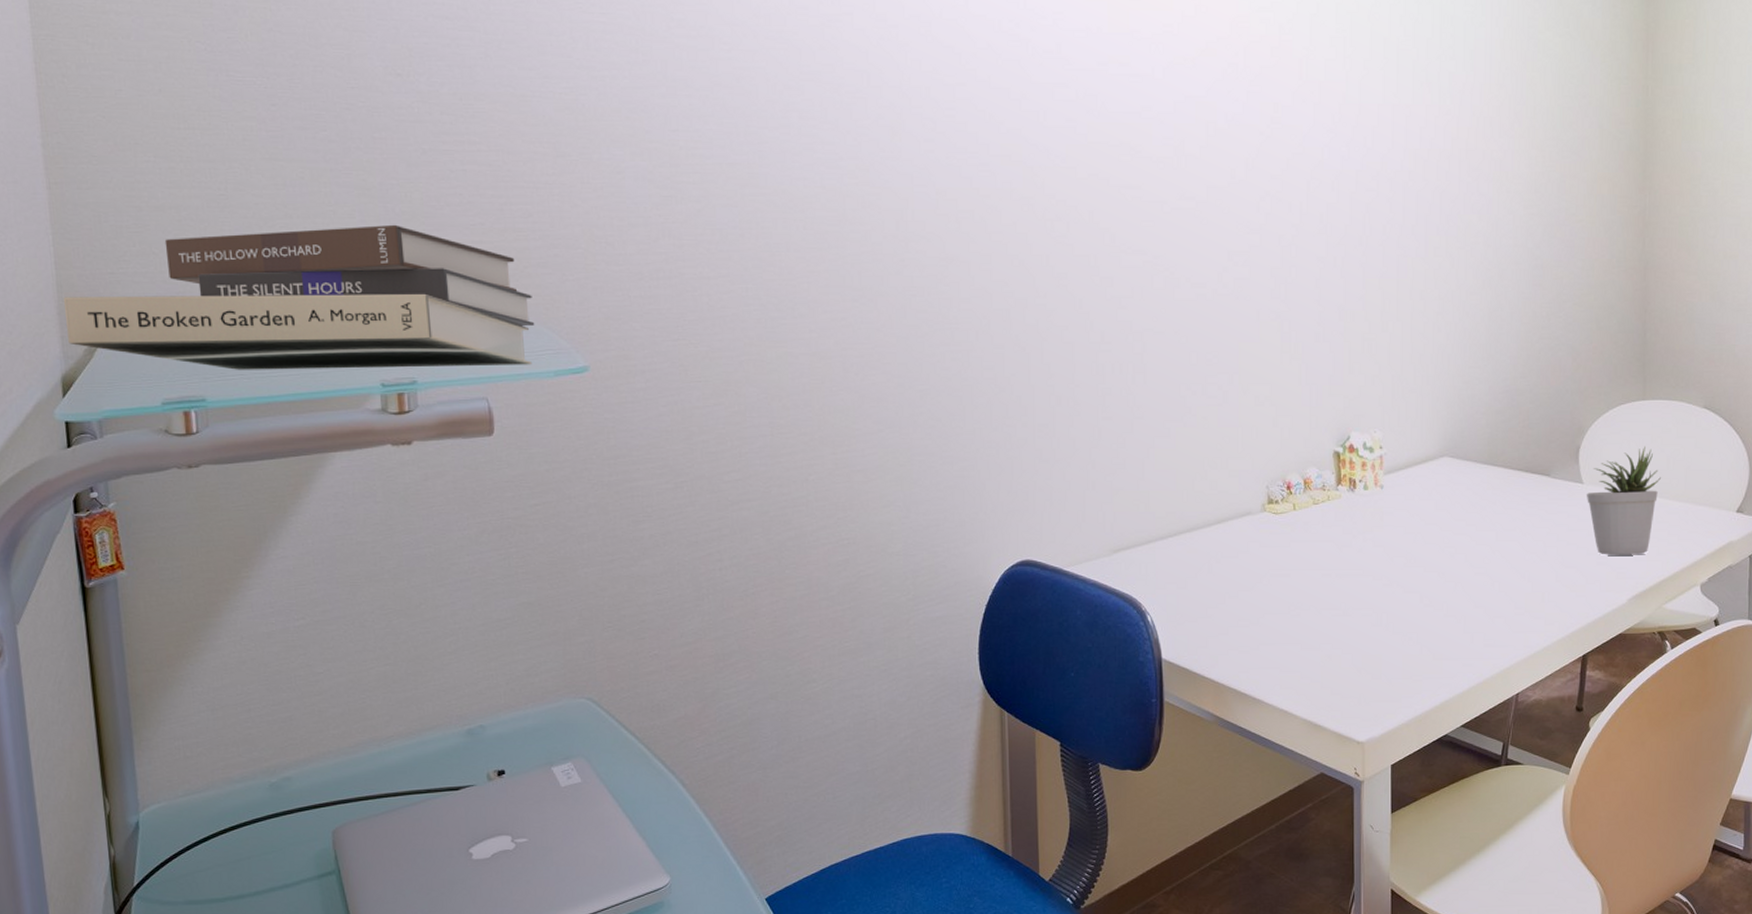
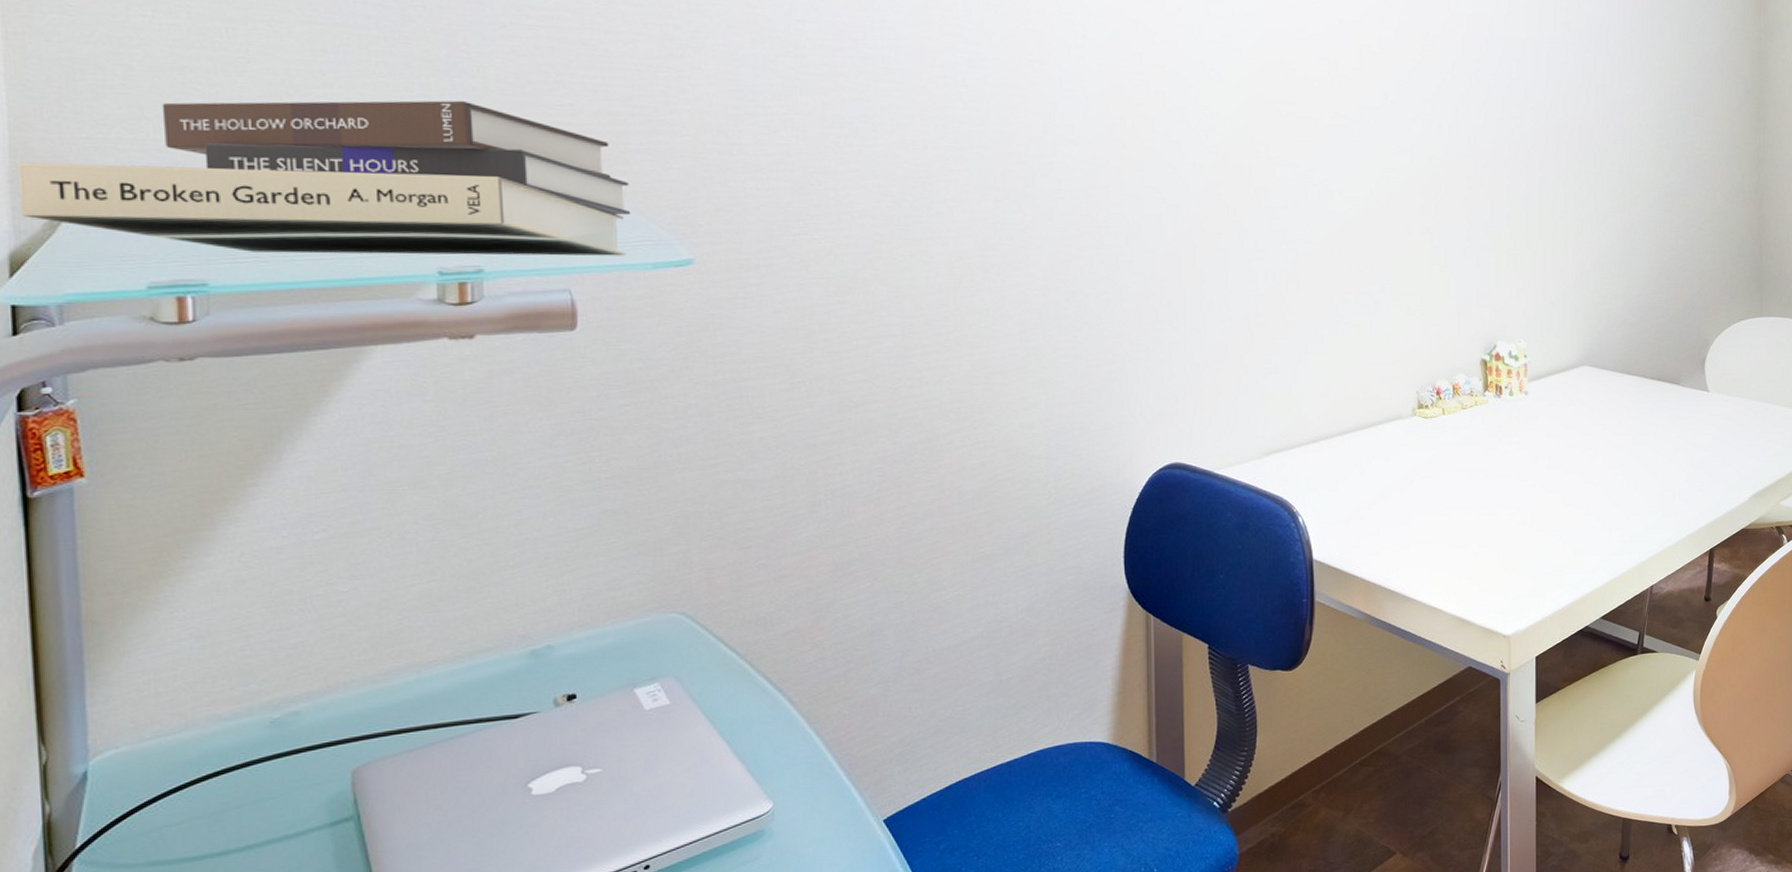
potted plant: present [1586,446,1661,555] -> none [1711,358,1776,457]

